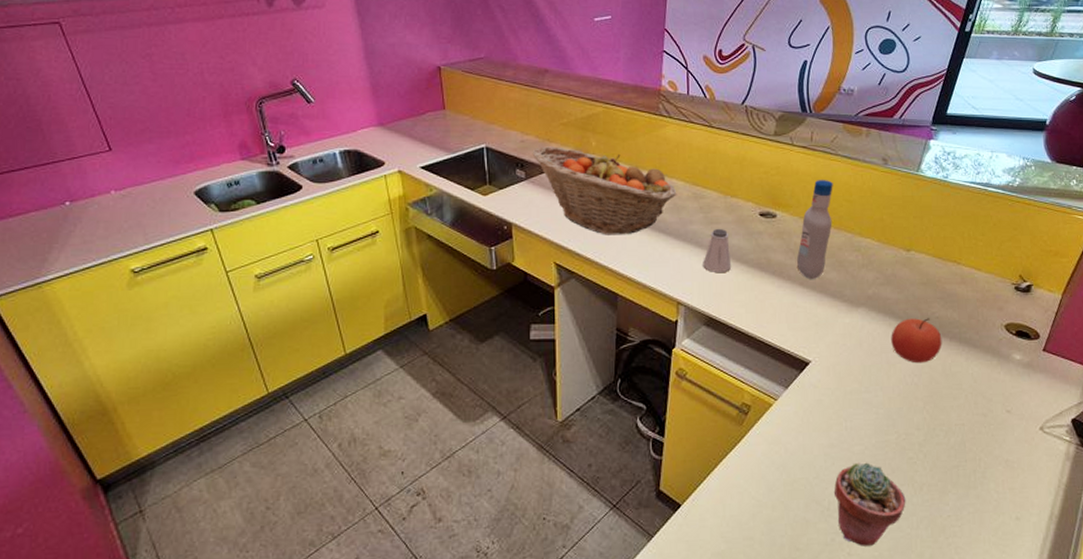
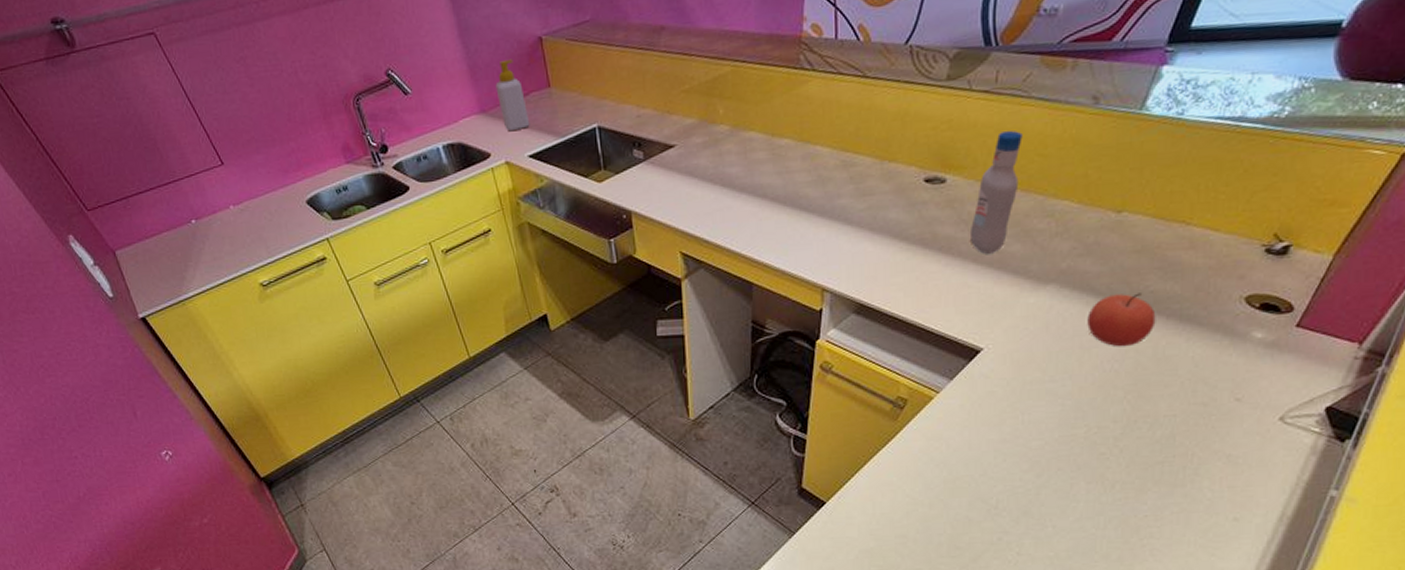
soap bottle: none [395,82,424,144] -> present [495,59,530,132]
fruit basket: present [532,146,677,235] -> none [650,119,822,218]
saltshaker: present [703,228,732,272] -> none [853,200,888,253]
potted succulent: present [834,462,906,546] -> none [1005,458,1093,546]

